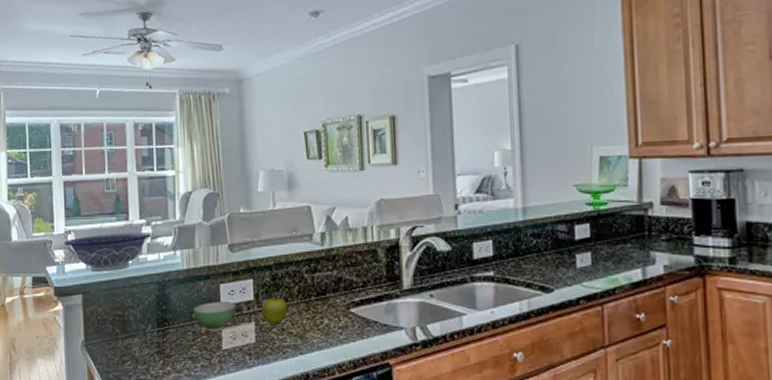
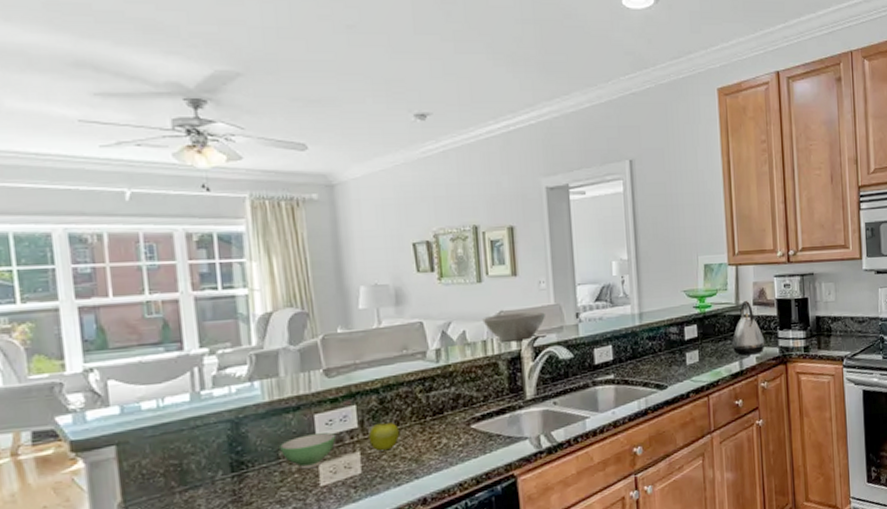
decorative bowl: present [63,232,152,273] -> none [82,363,218,417]
bowl: none [364,201,425,231] -> present [482,311,547,343]
kettle: none [632,198,676,263] -> present [731,300,765,355]

